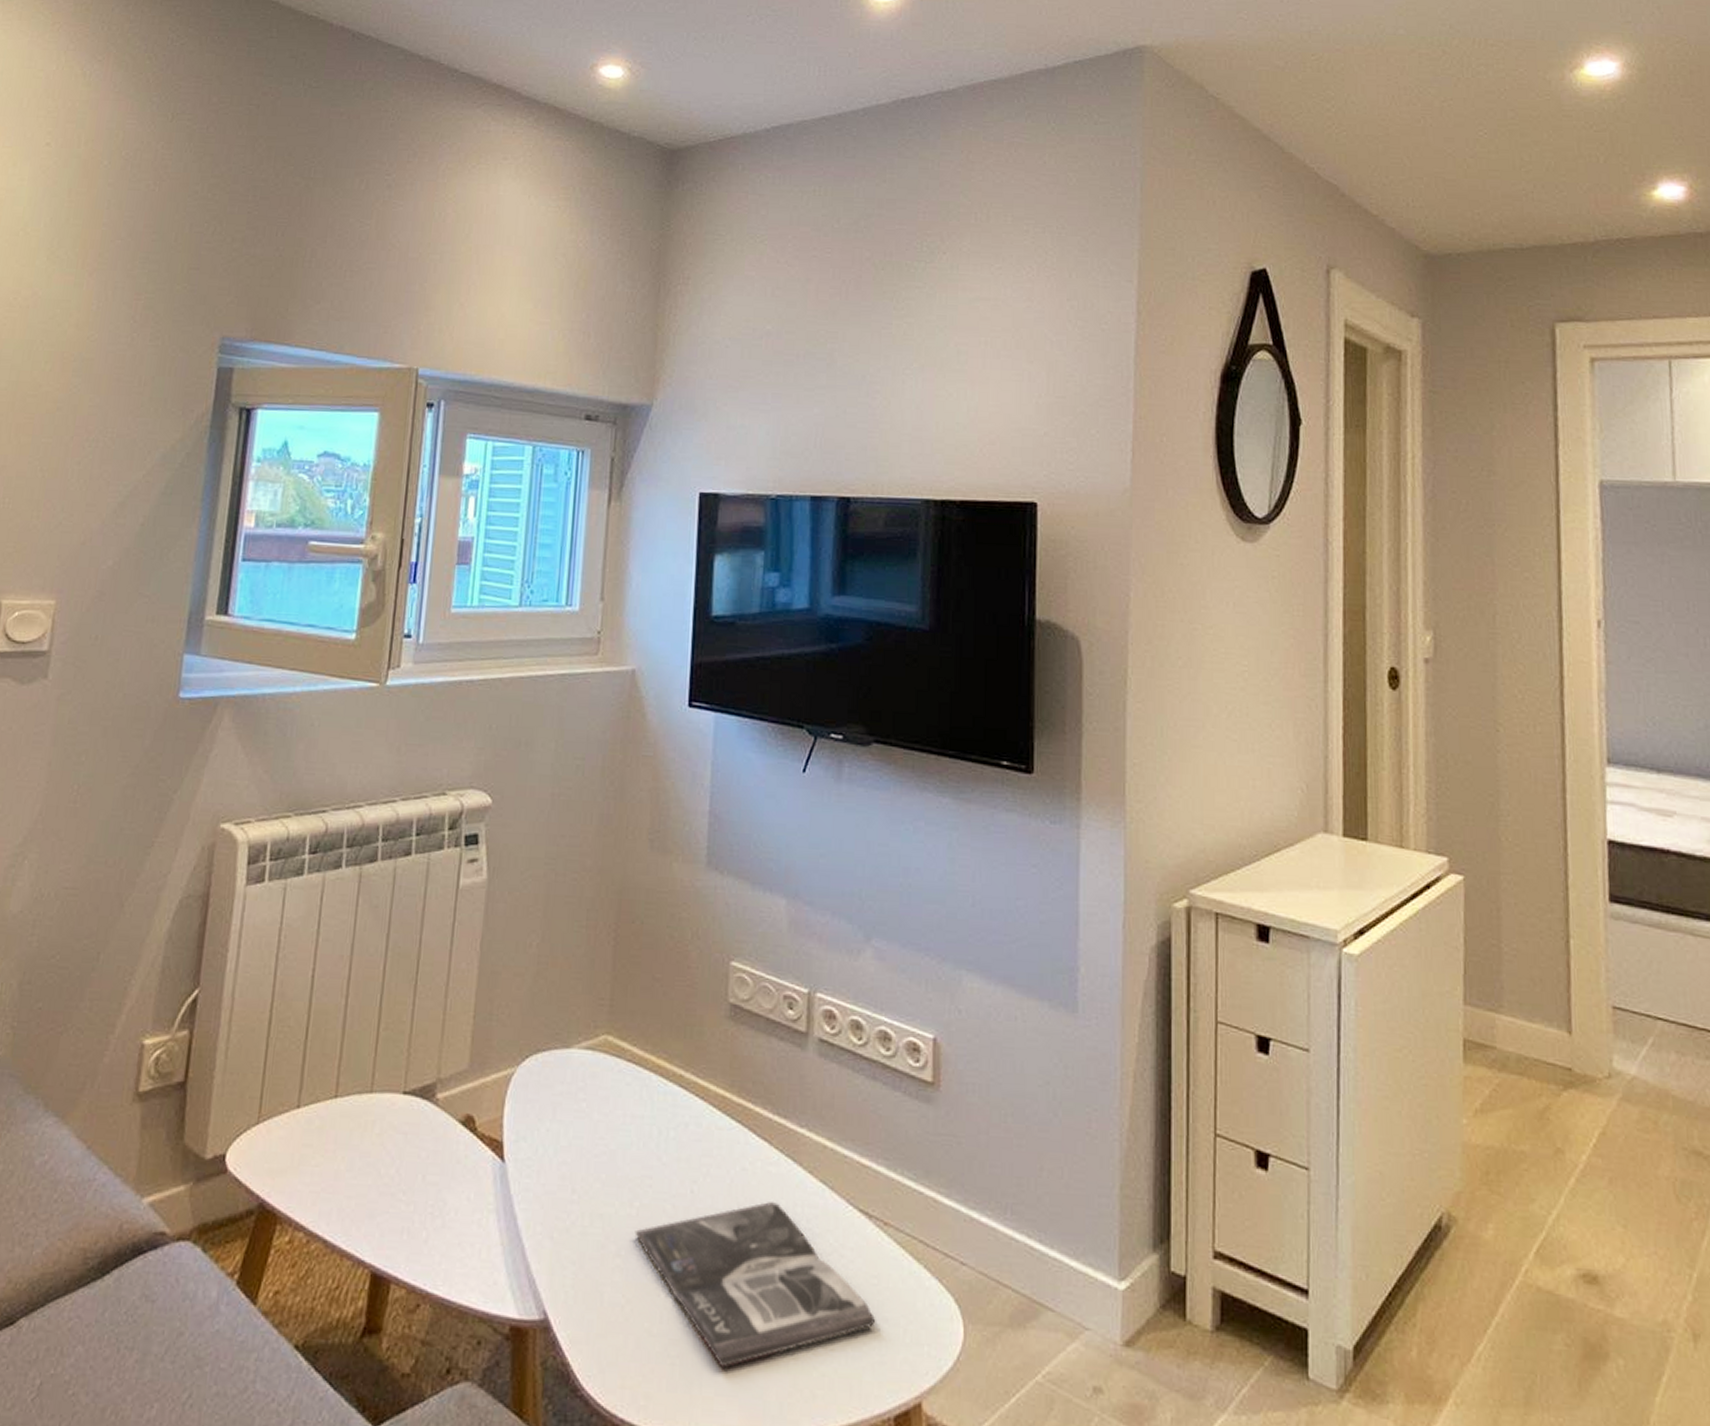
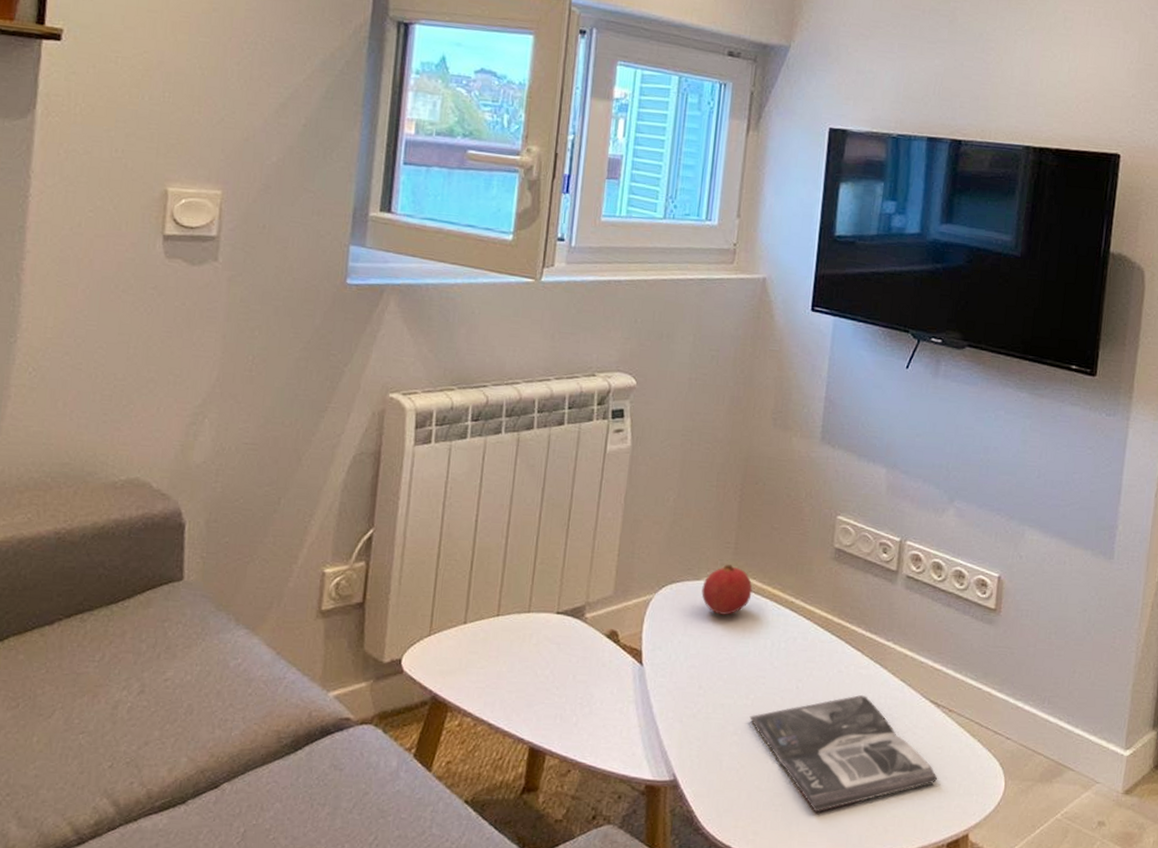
fruit: none [572,1027,633,1095] -> present [701,564,753,616]

